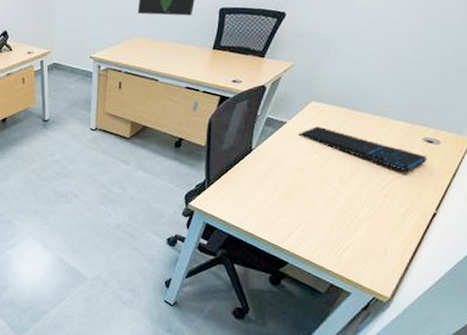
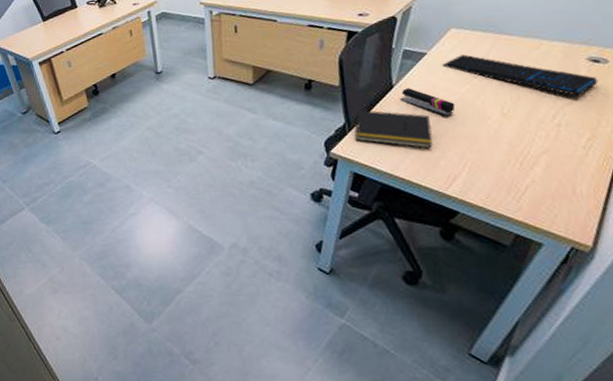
notepad: none [212,168,278,207] -> present [355,109,433,148]
stapler: none [256,153,303,181] -> present [400,88,456,117]

